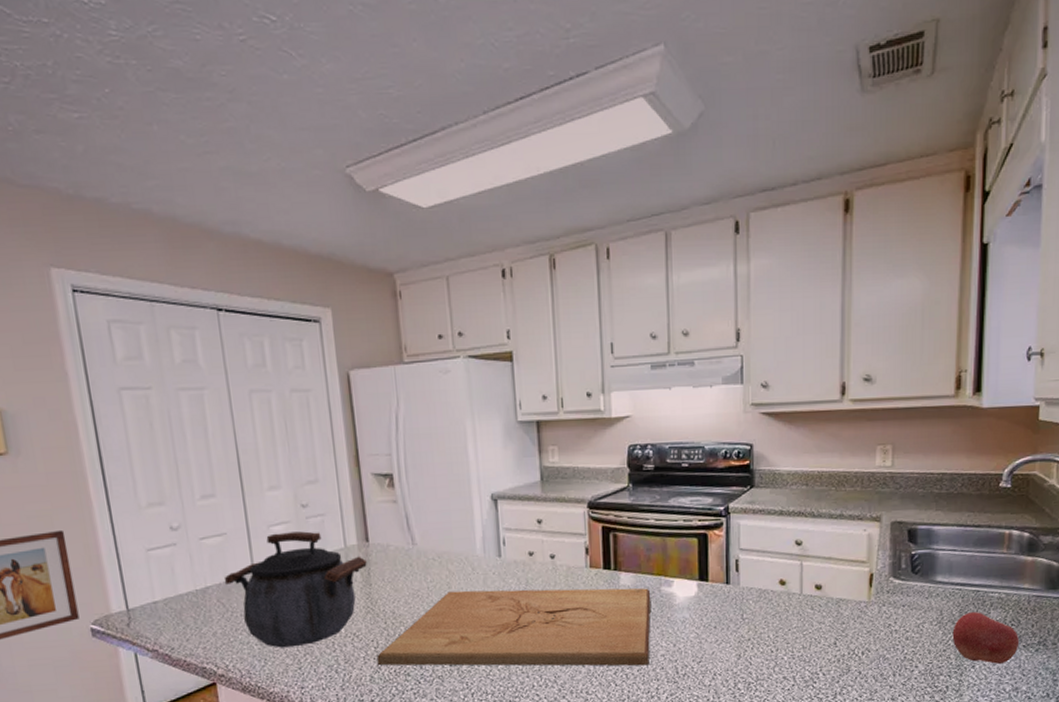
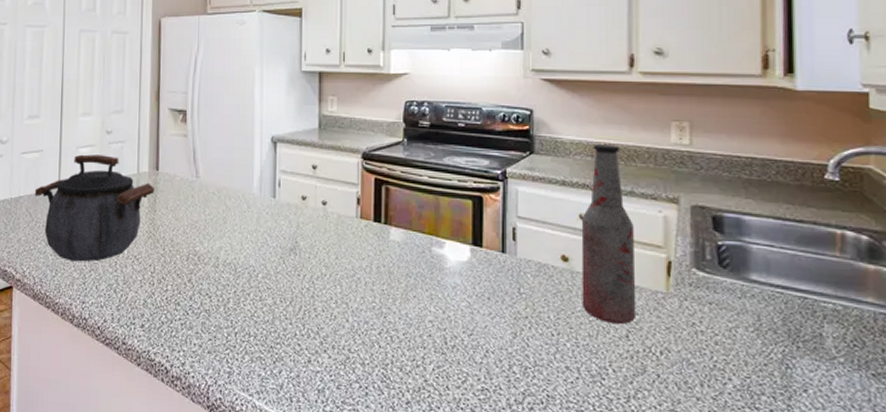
cutting board: present [376,588,652,666] -> none [152,226,421,330]
bottle: none [797,472,843,635] -> present [581,145,637,325]
apple: present [952,612,1020,664] -> none [774,322,867,393]

